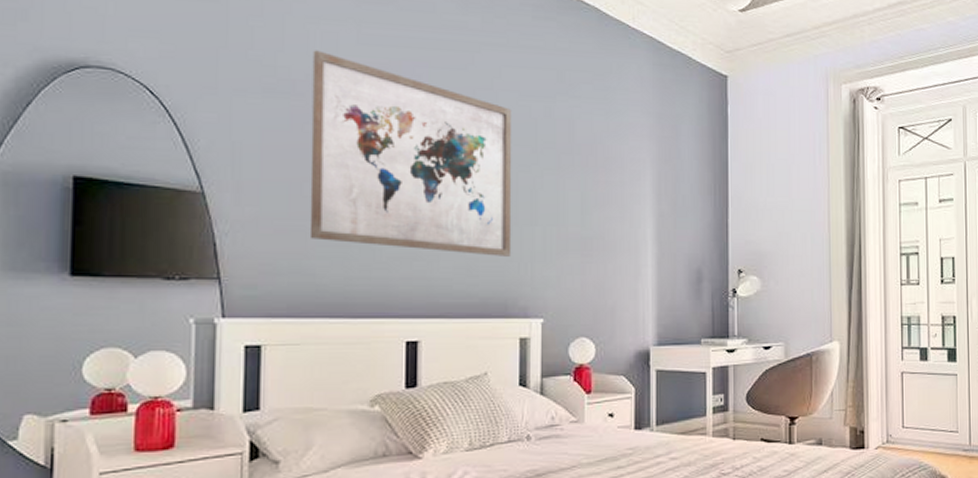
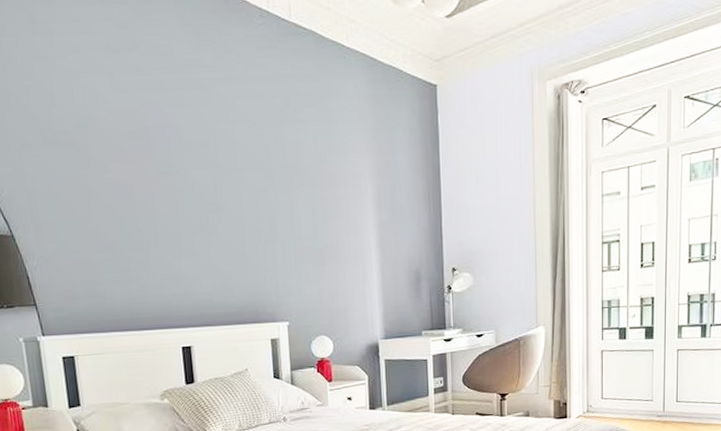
wall art: present [309,50,512,257] -> none [78,101,258,272]

